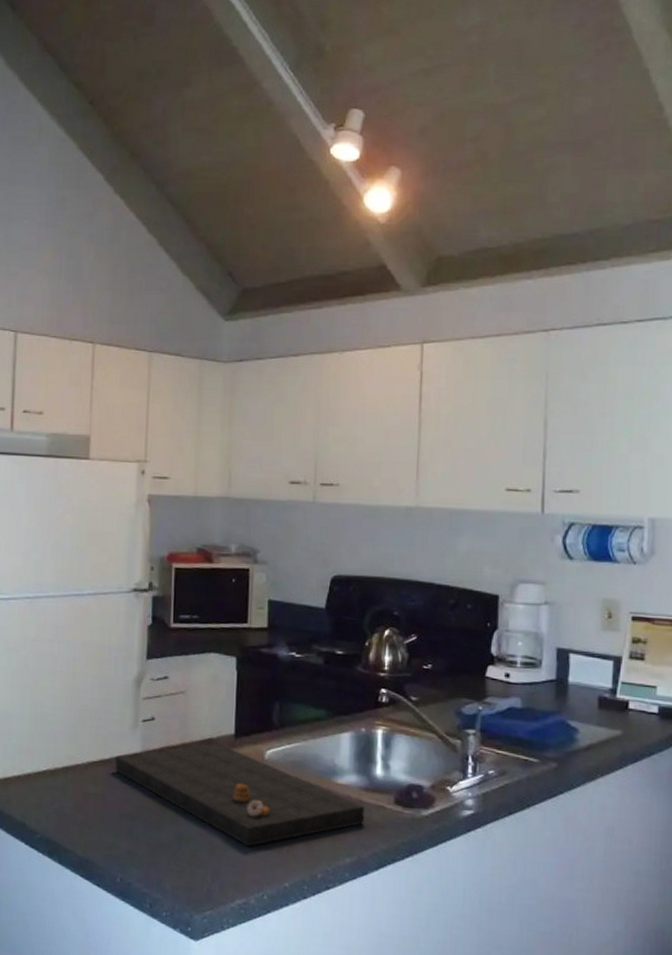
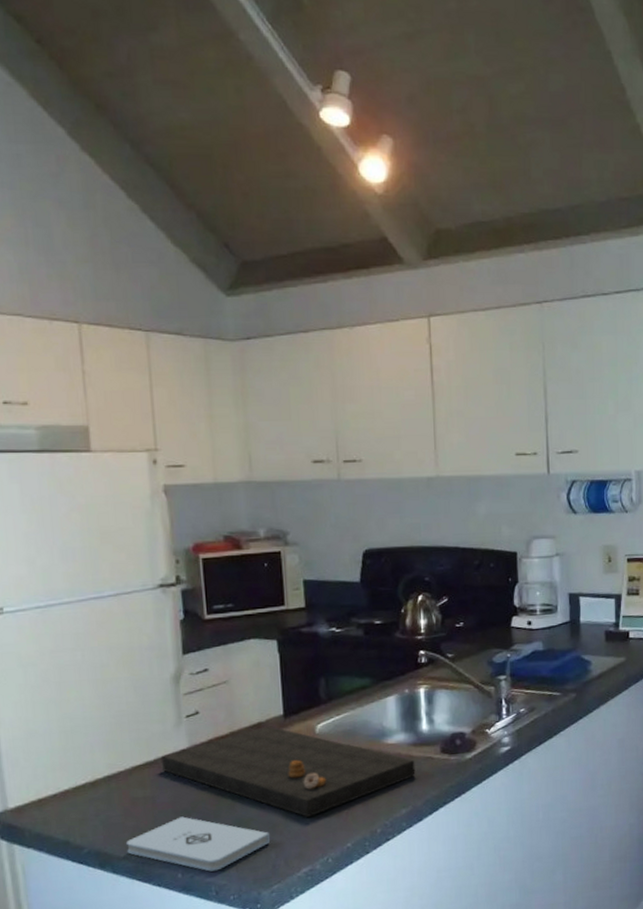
notepad: none [74,820,208,883] -> present [126,816,270,872]

